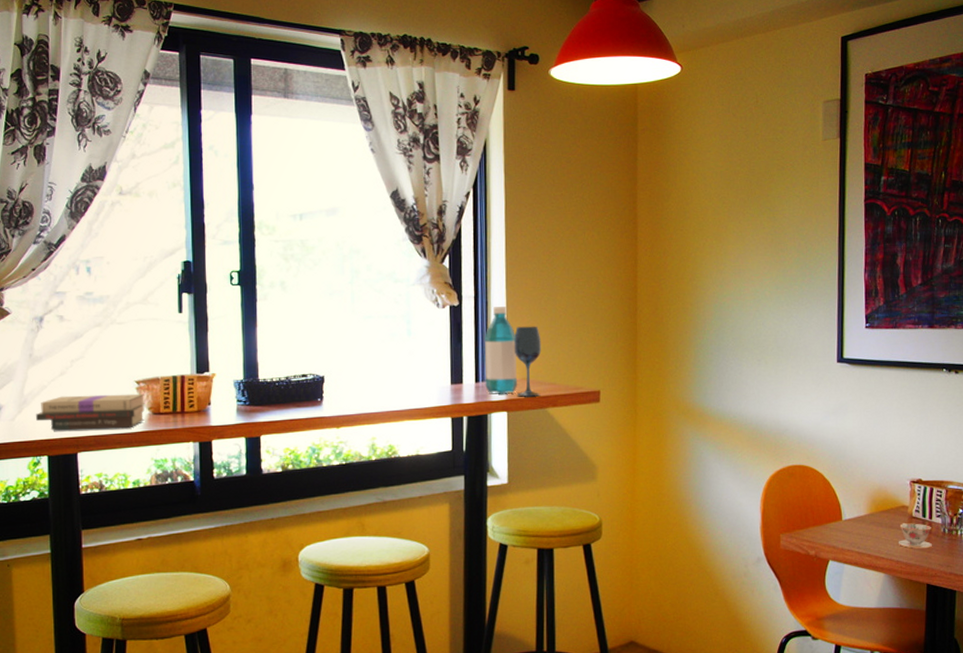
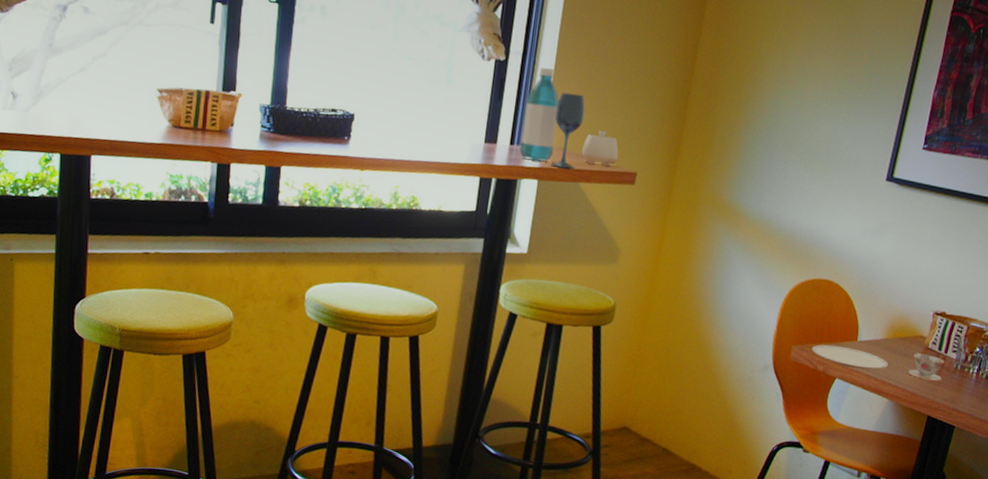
books: present [36,393,145,430] -> none [51,93,166,137]
sugar bowl: none [544,356,580,390] -> present [581,130,619,167]
plate: none [800,527,877,548] -> present [812,344,888,370]

